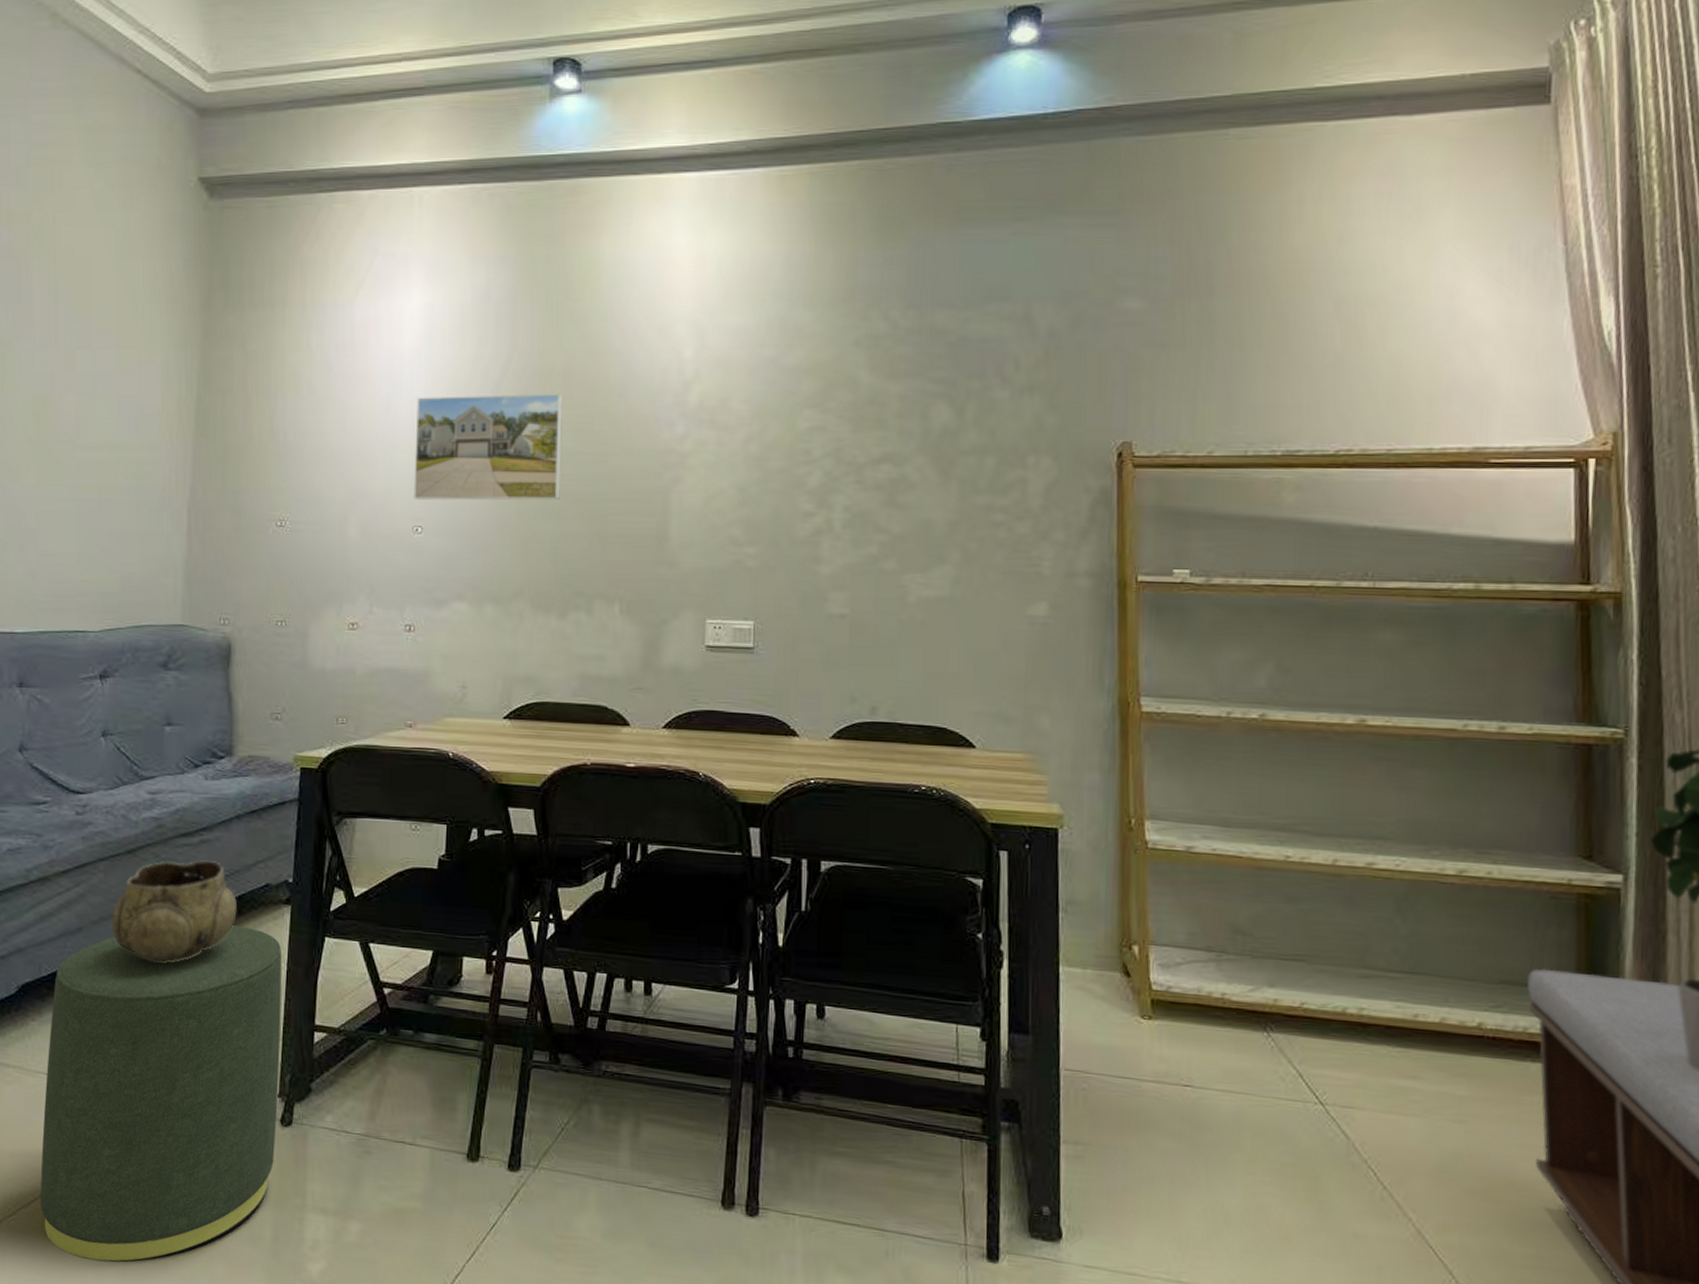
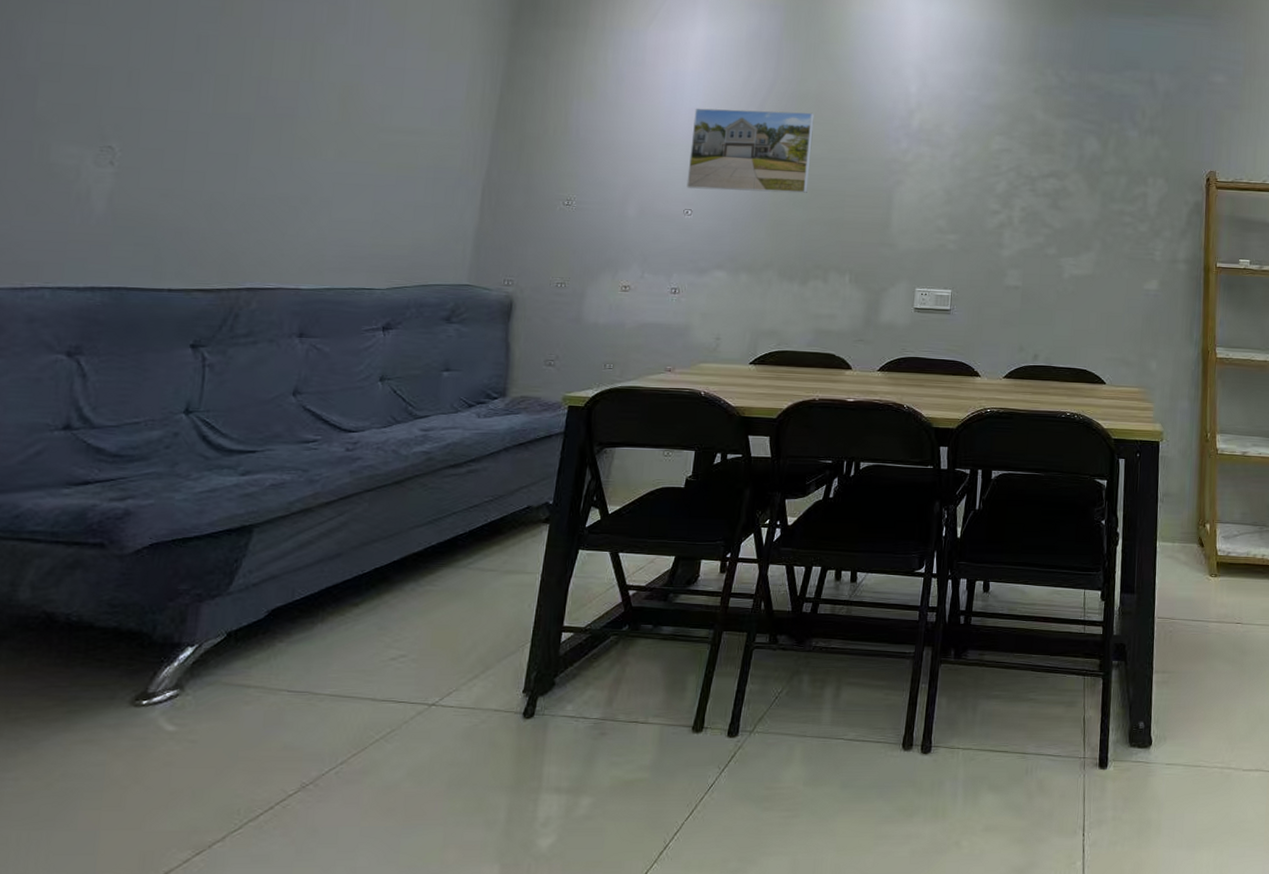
ottoman: present [40,925,282,1263] -> none [269,544,538,864]
decorative bowl: present [112,860,237,963] -> none [372,488,499,580]

